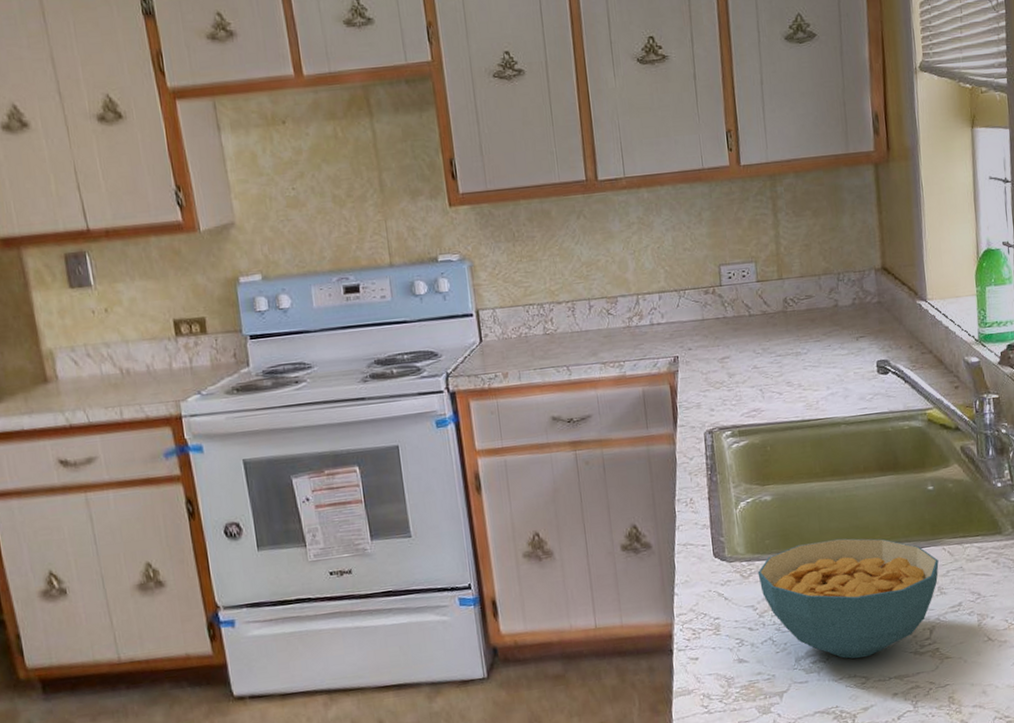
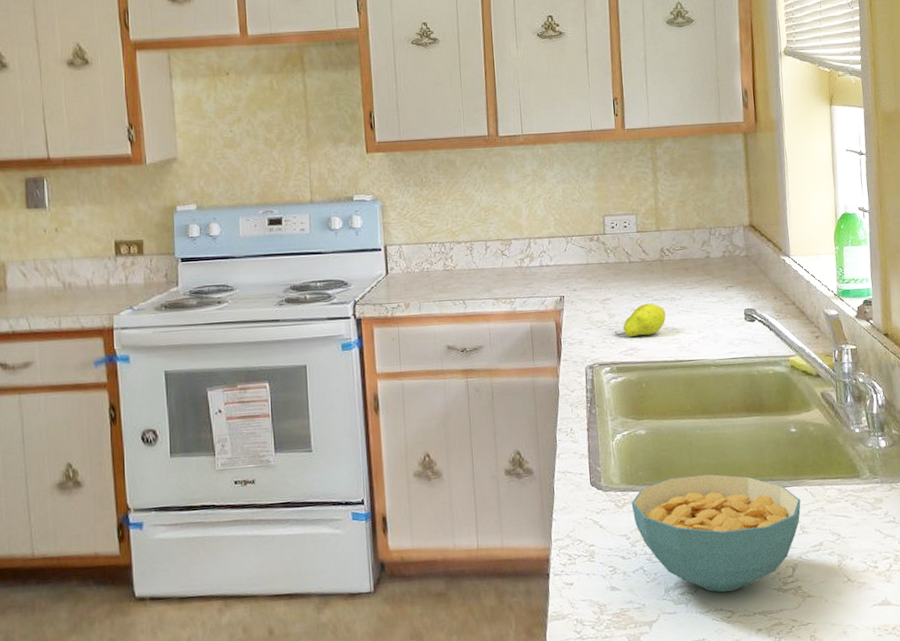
fruit: none [736,359,791,397] -> present [615,303,666,337]

